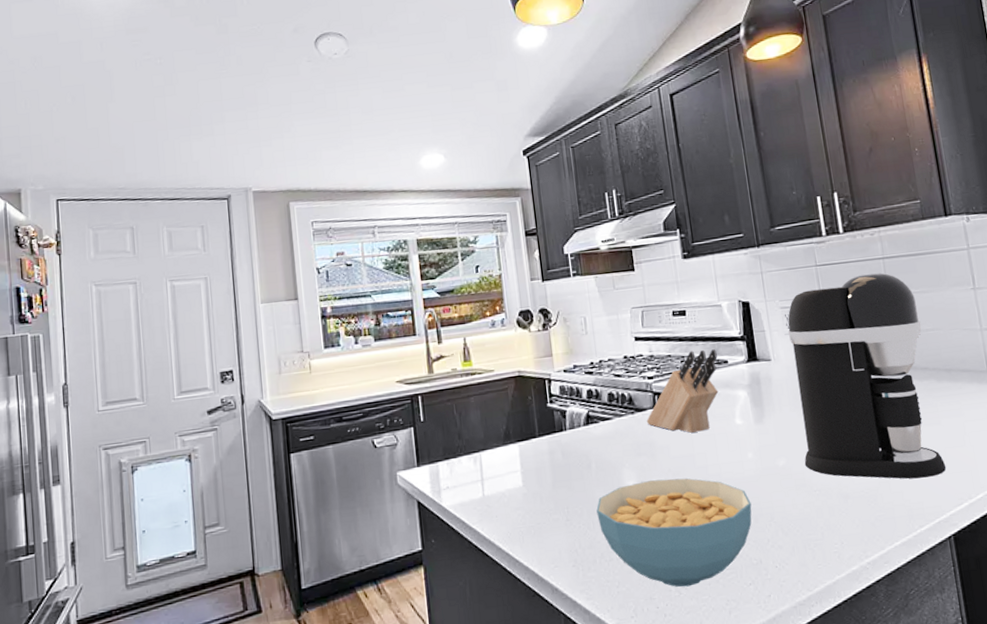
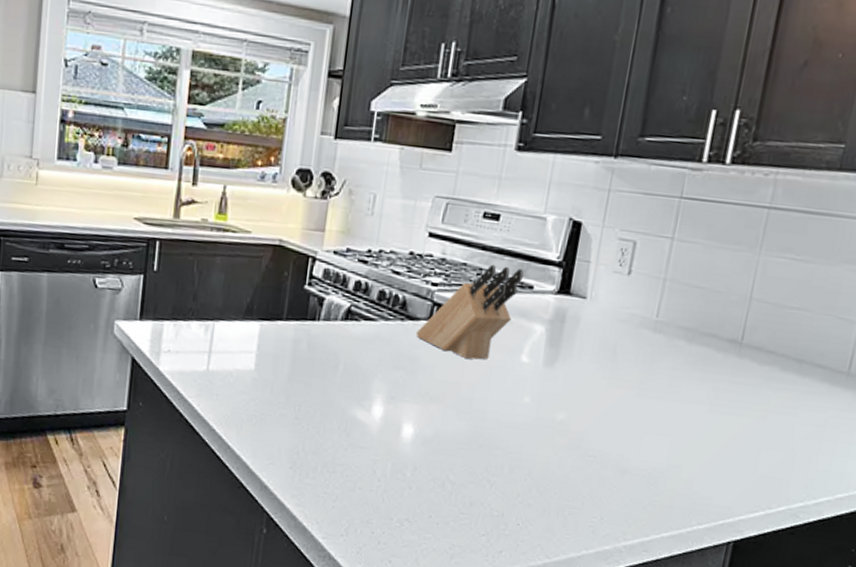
cereal bowl: present [596,478,752,587] -> none [330,397,511,521]
coffee maker: present [787,273,946,479] -> none [587,221,792,475]

